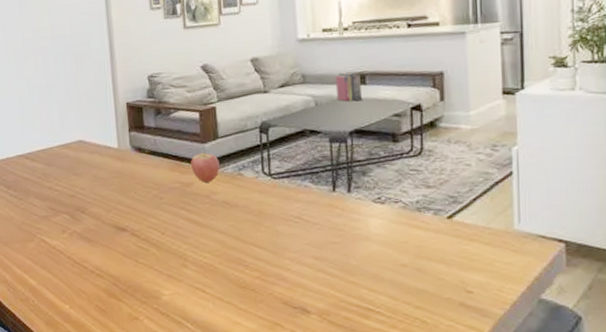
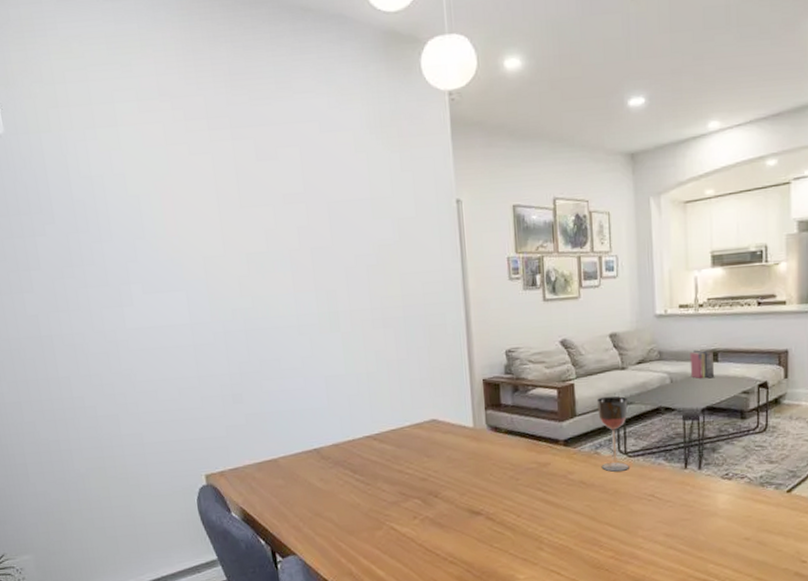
fruit: present [191,151,220,183] -> none [548,429,577,462]
wineglass: none [239,118,274,193] -> present [596,396,629,472]

